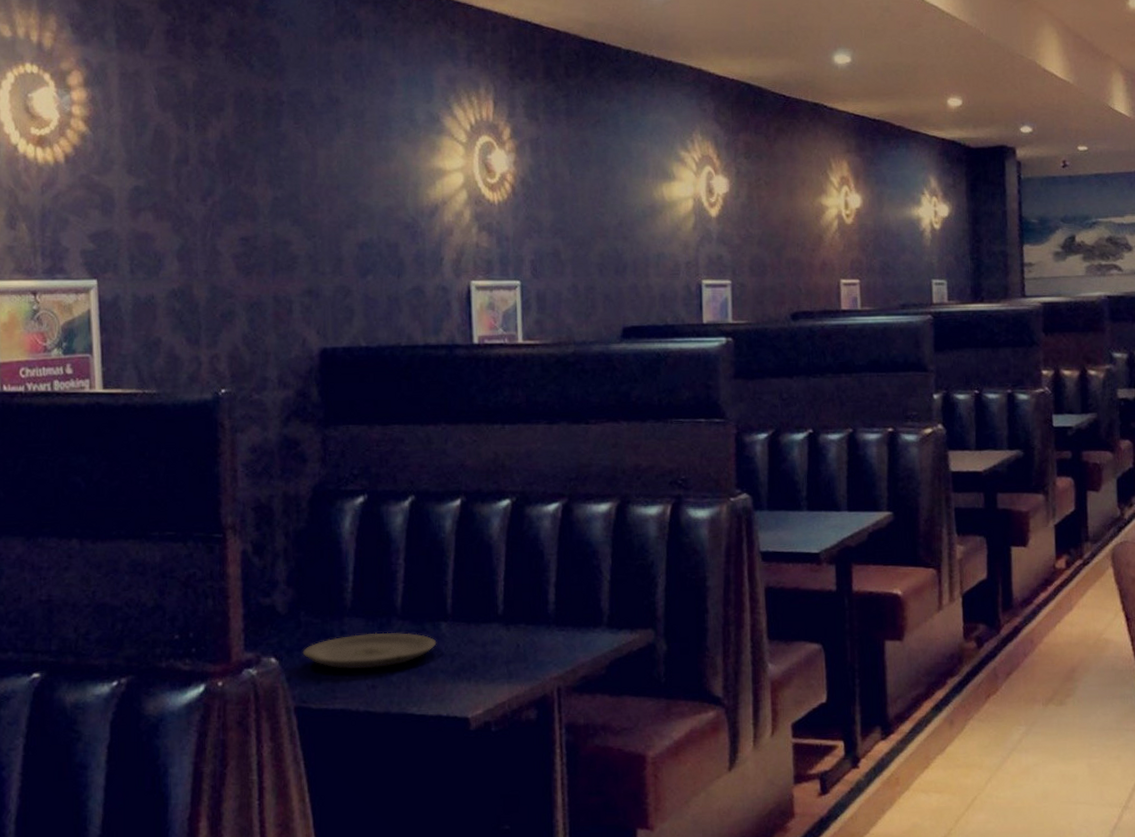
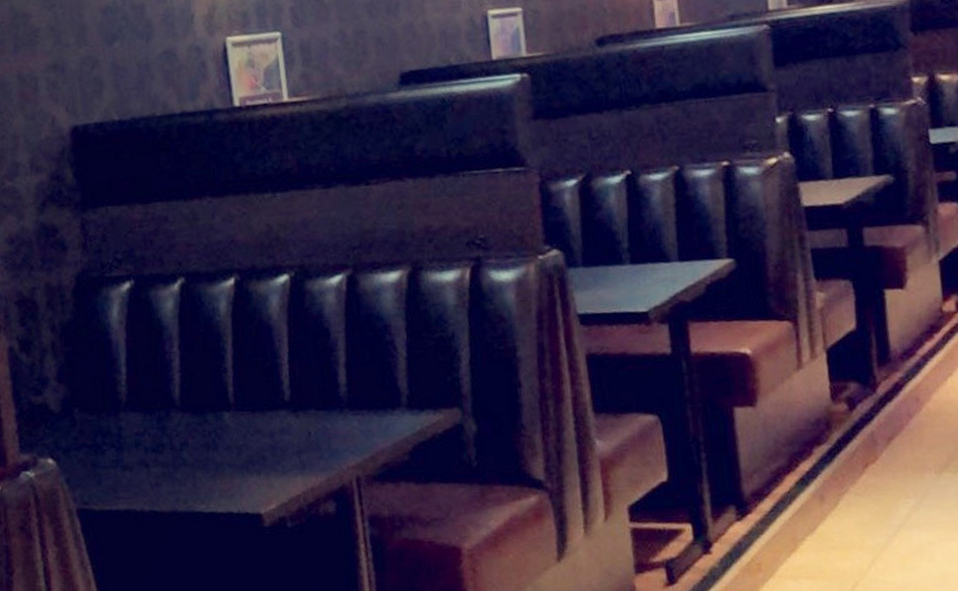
plate: present [302,632,437,669] -> none [80,426,221,468]

